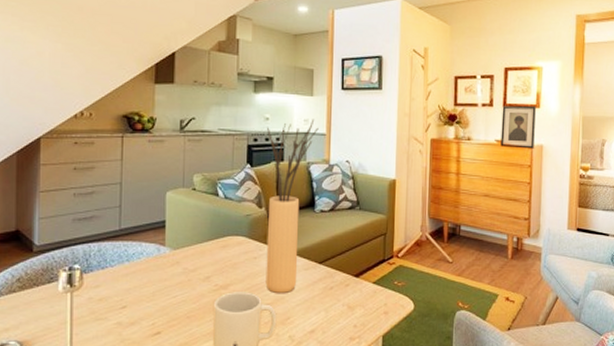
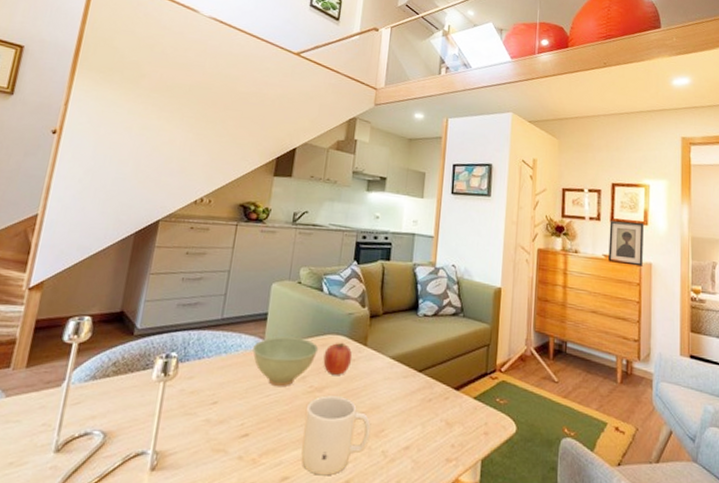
bowl: none [155,241,220,288] -> present [252,336,319,387]
fruit: none [225,242,254,273] -> present [323,342,353,375]
vase: present [265,119,319,293] -> none [362,220,427,401]

